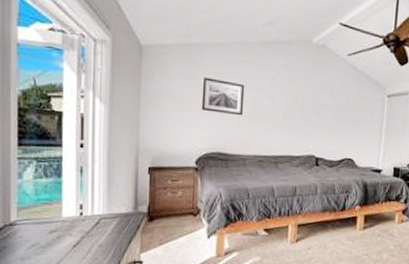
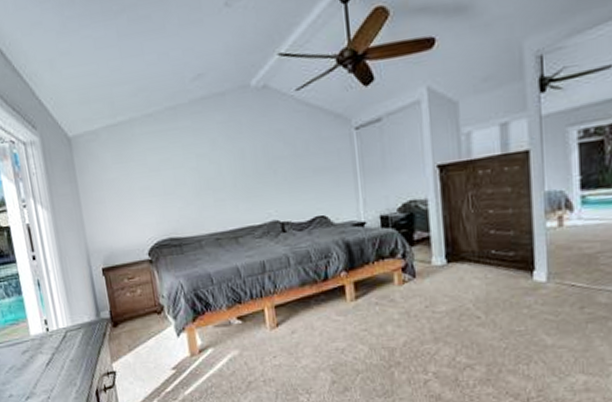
wall art: present [201,77,245,116] -> none [137,154,189,196]

